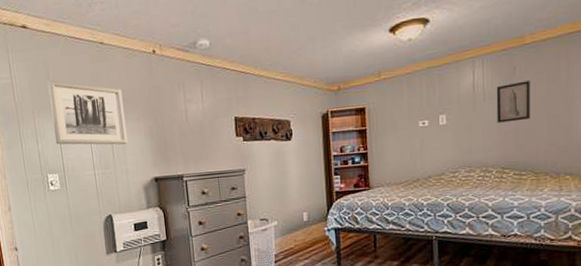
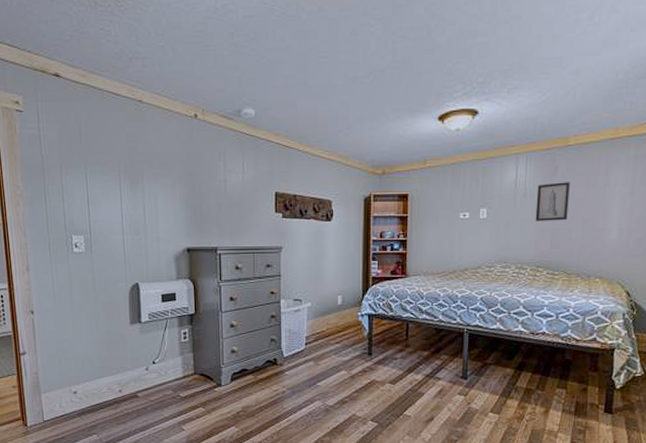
wall art: present [47,80,128,145] -> none [78,136,161,210]

